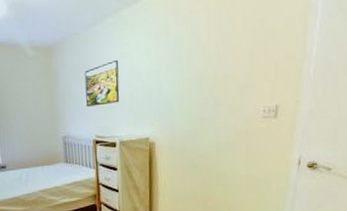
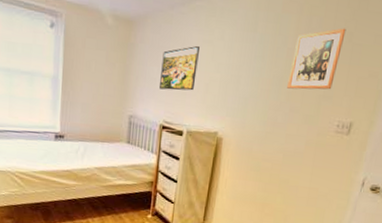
picture frame: none [208,16,256,84] -> present [287,28,346,90]

